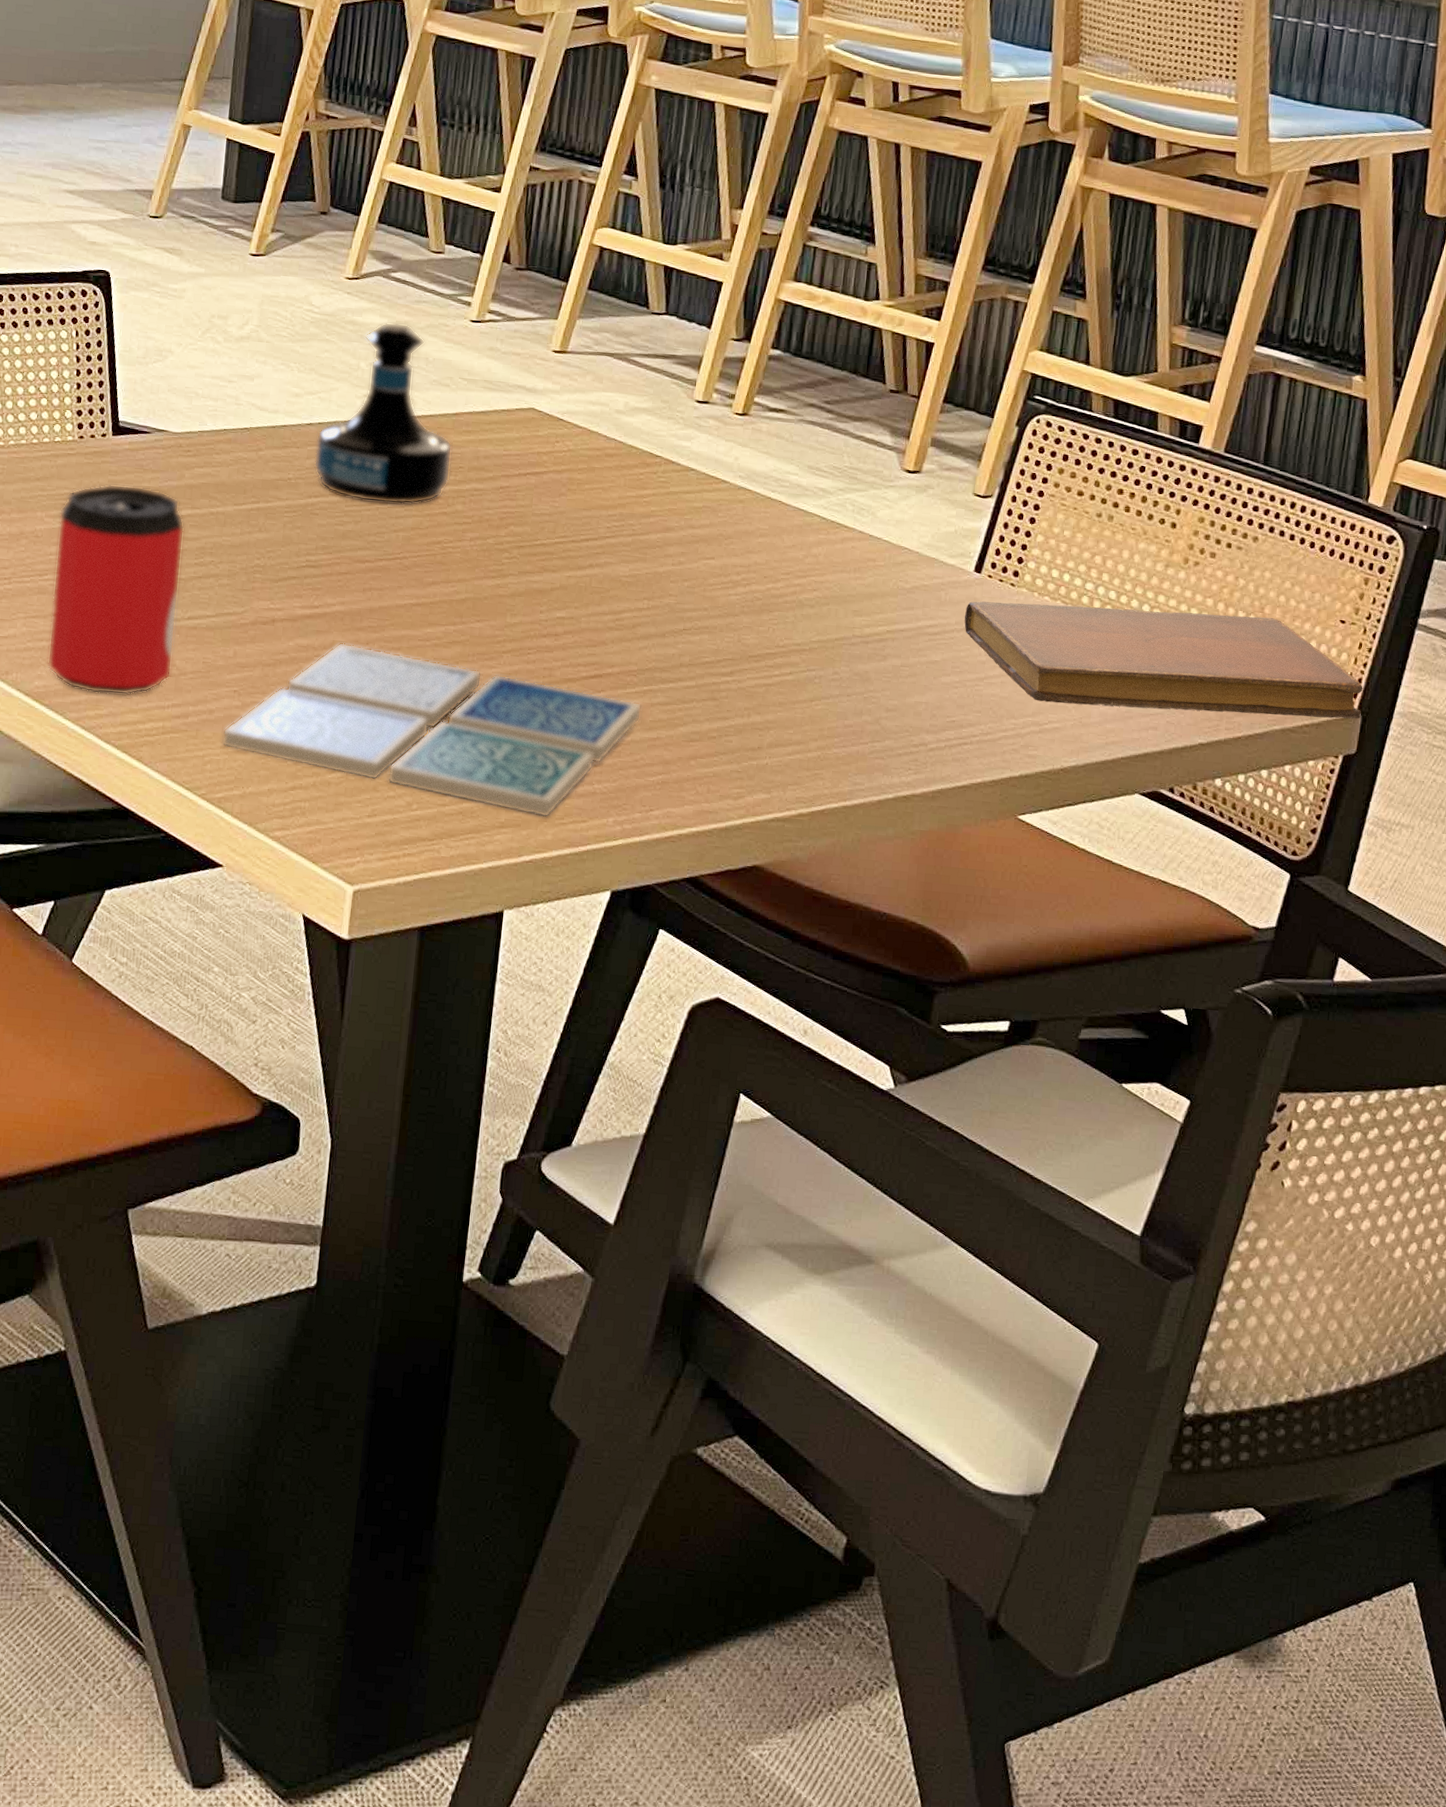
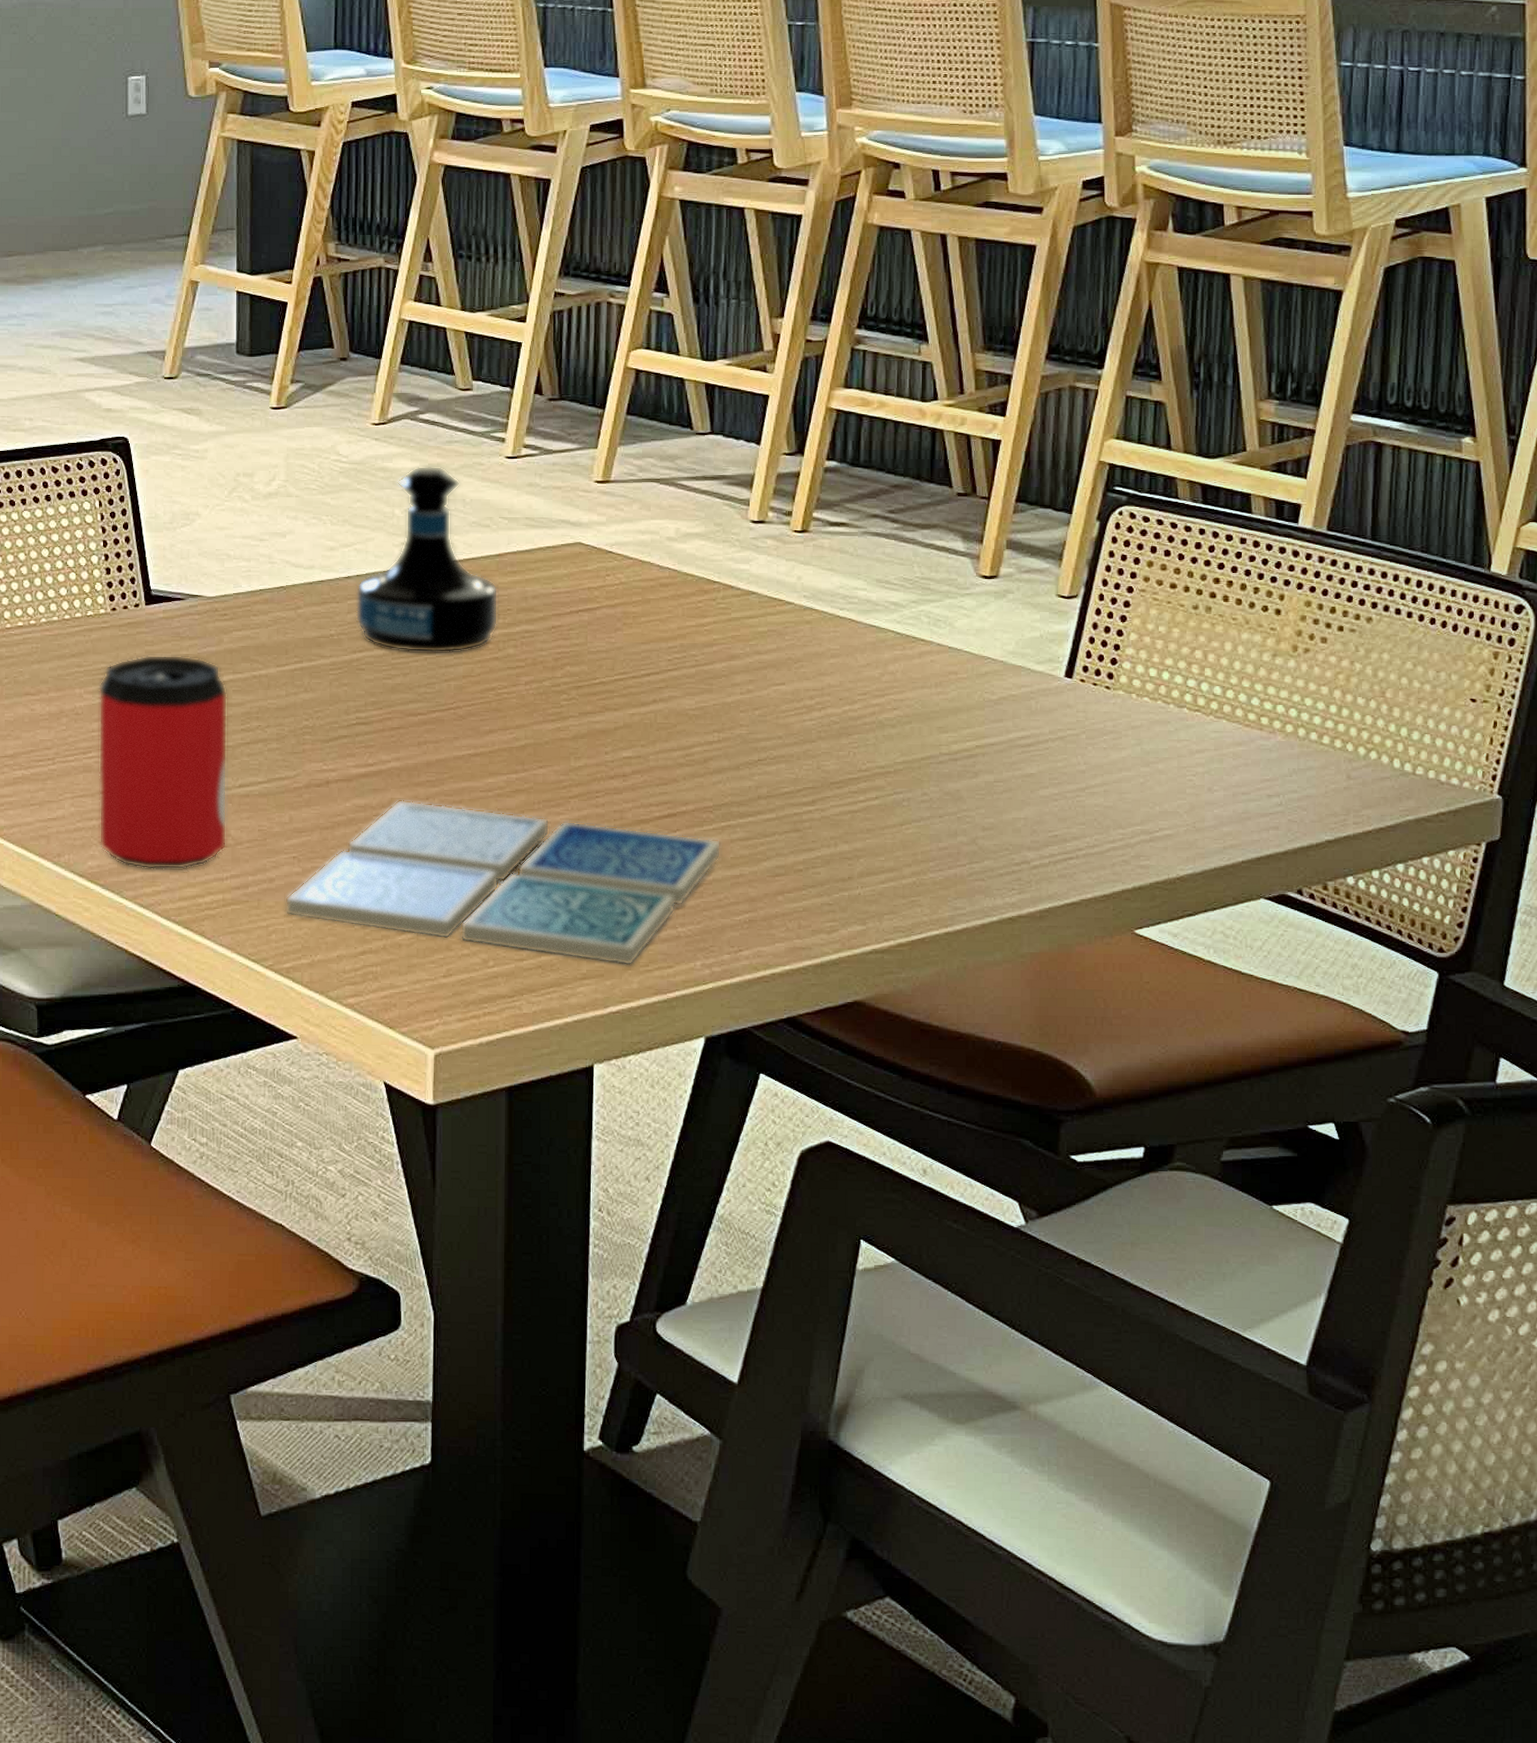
notebook: present [964,601,1363,719] -> none [1058,702,1502,809]

